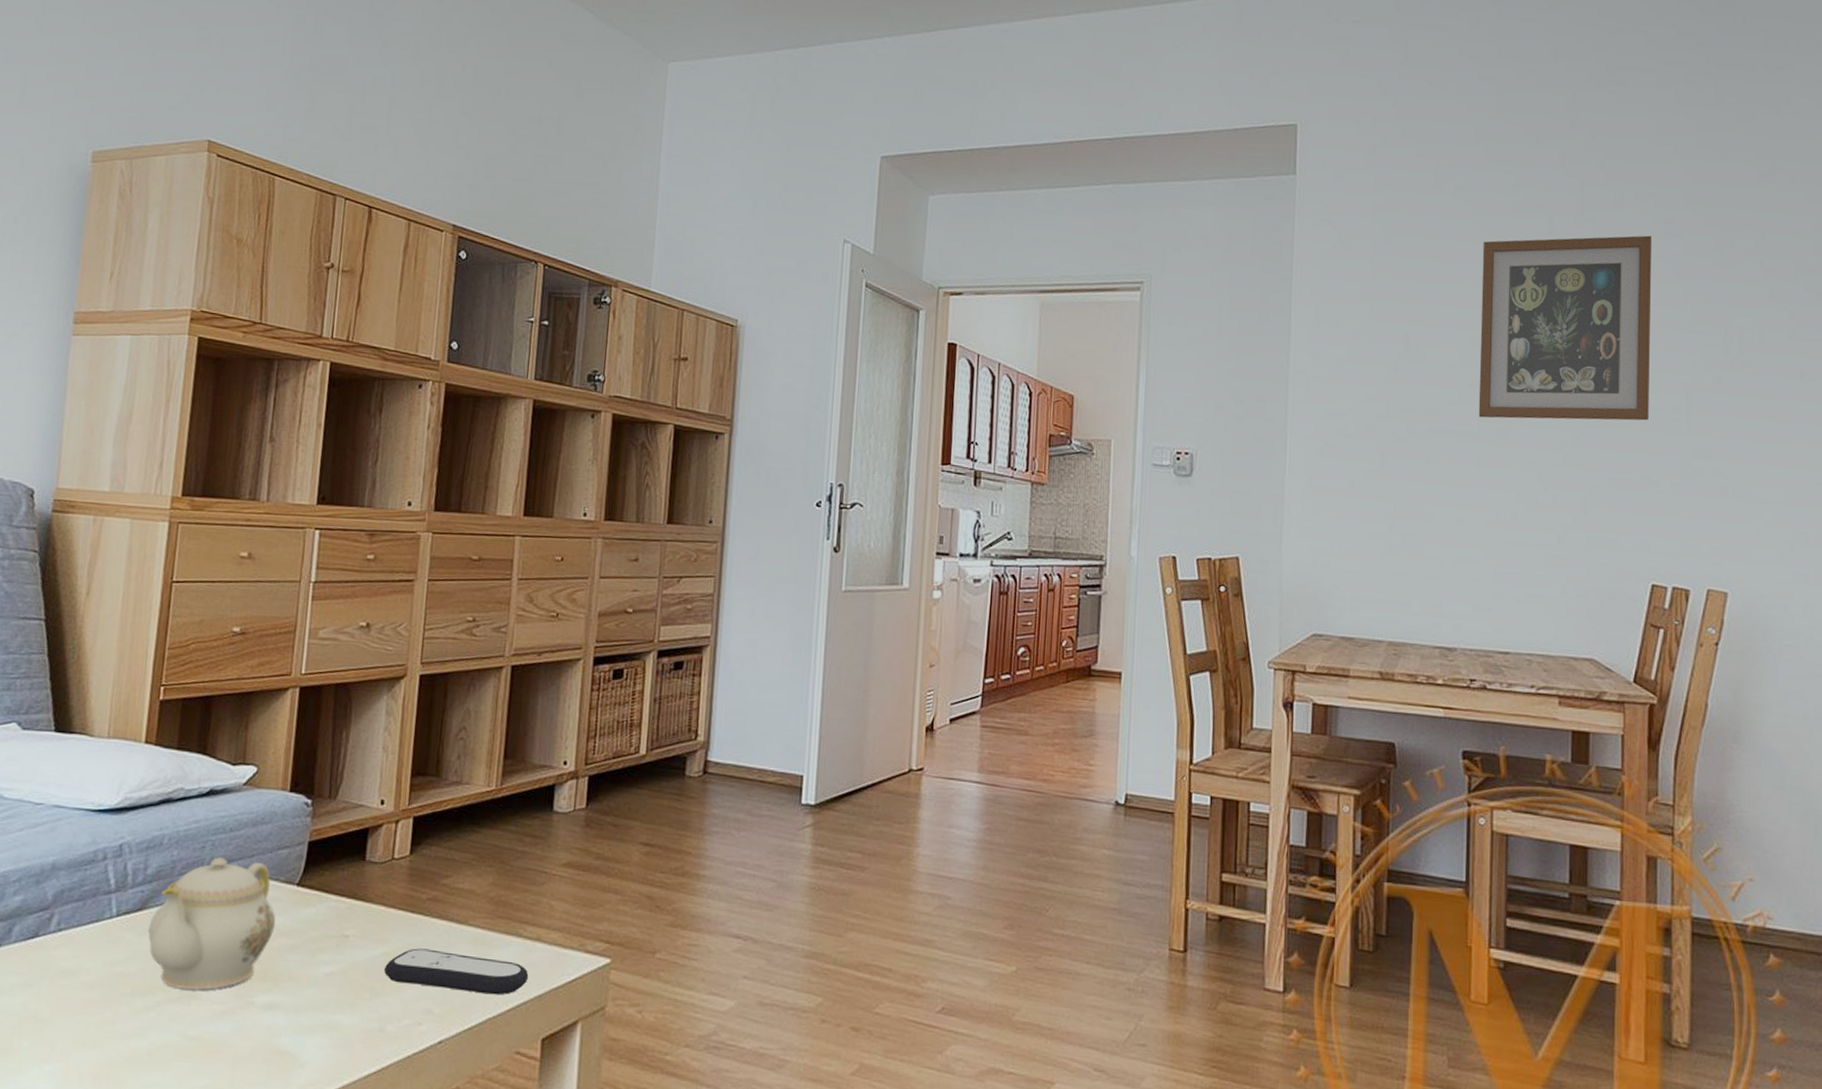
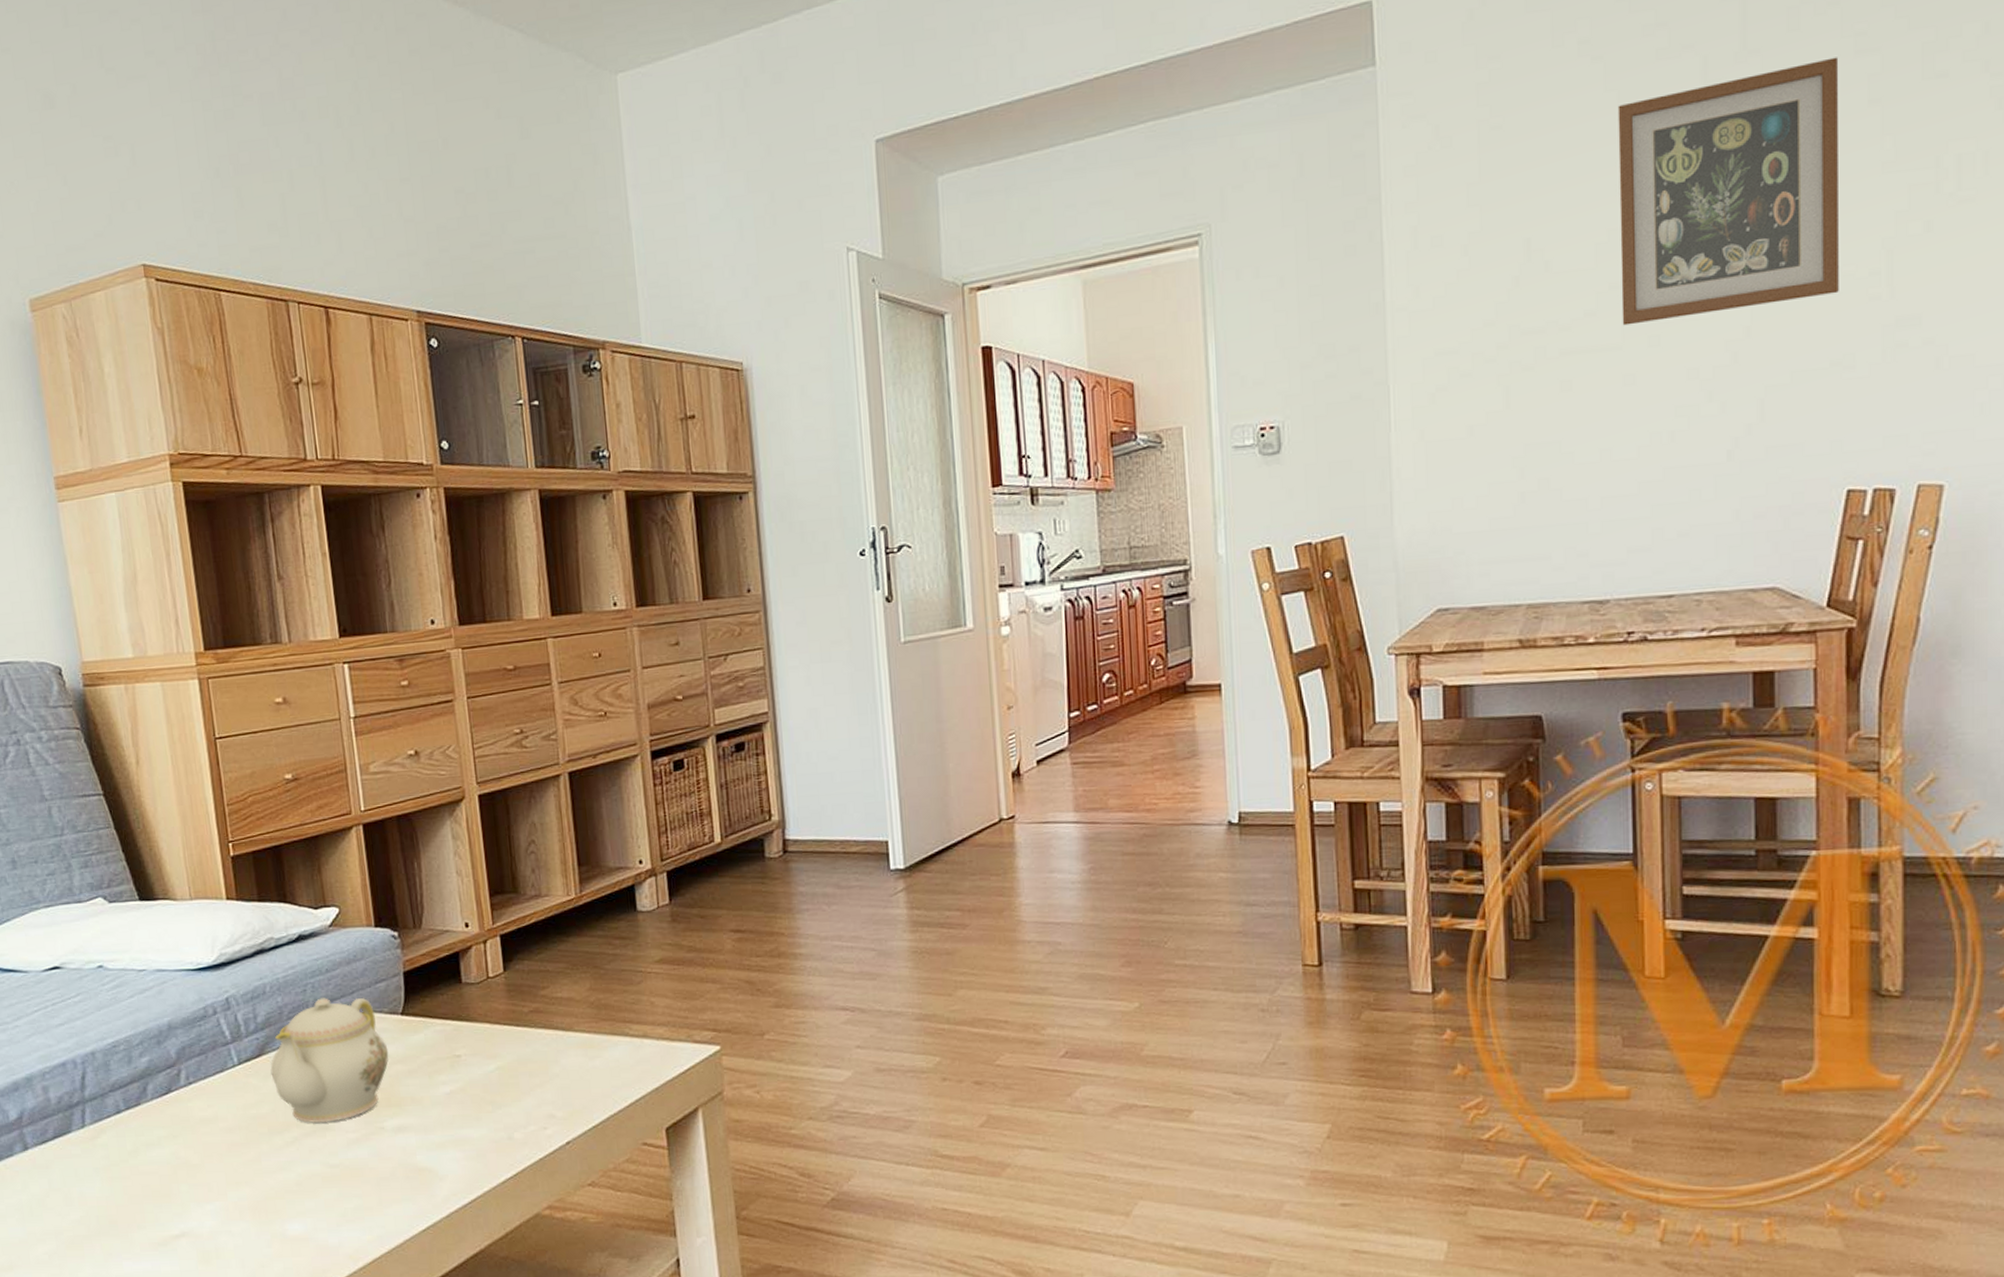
remote control: present [383,948,529,995] -> none [500,1058,642,1094]

